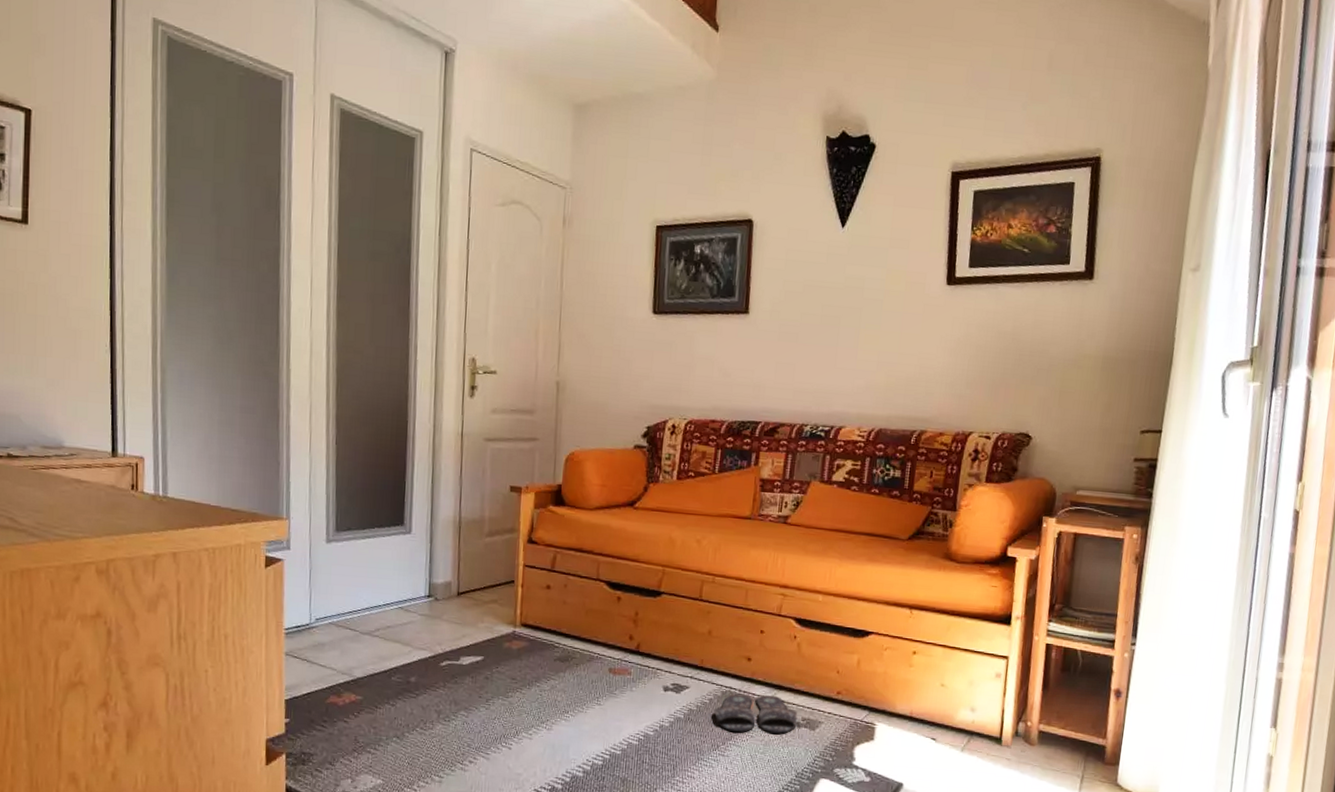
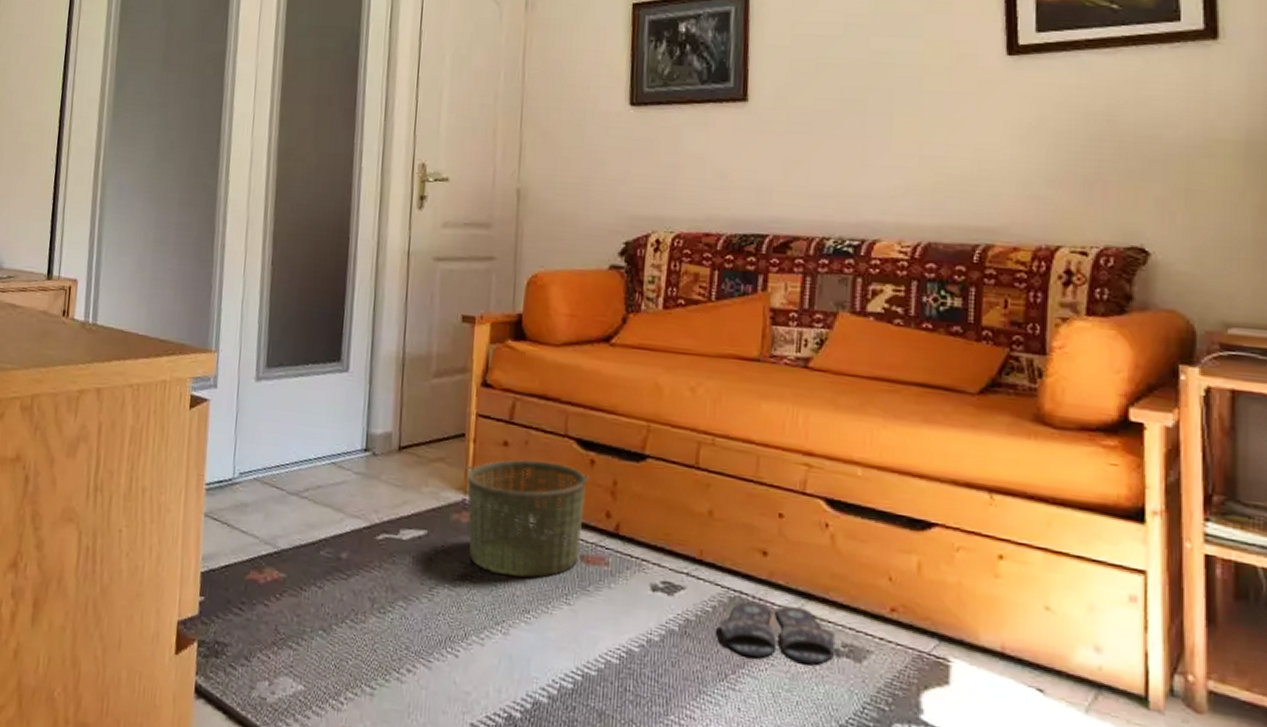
basket: none [515,598,617,688] -> present [465,458,590,579]

